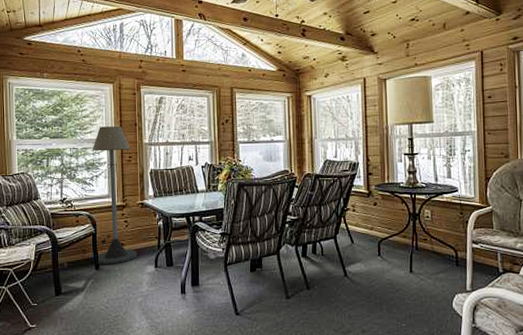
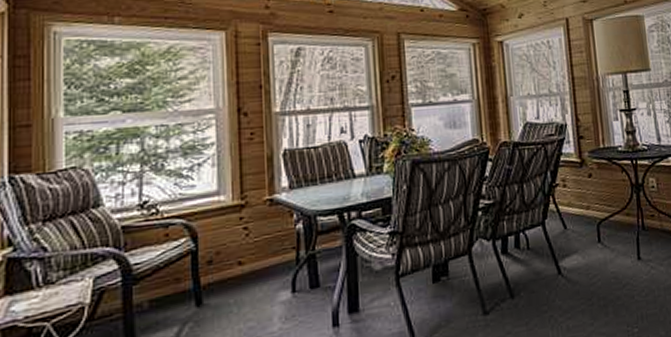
floor lamp: present [92,126,137,265] -> none [191,90,264,298]

